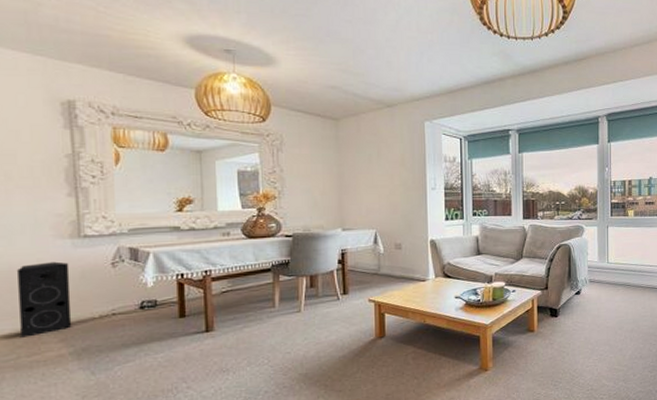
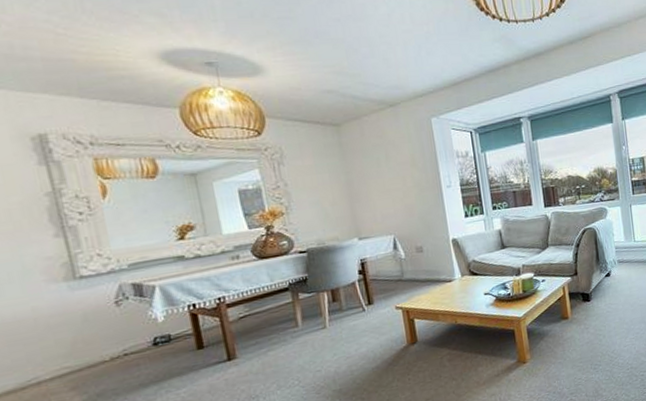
speaker: present [16,261,72,338] -> none [10,307,82,391]

